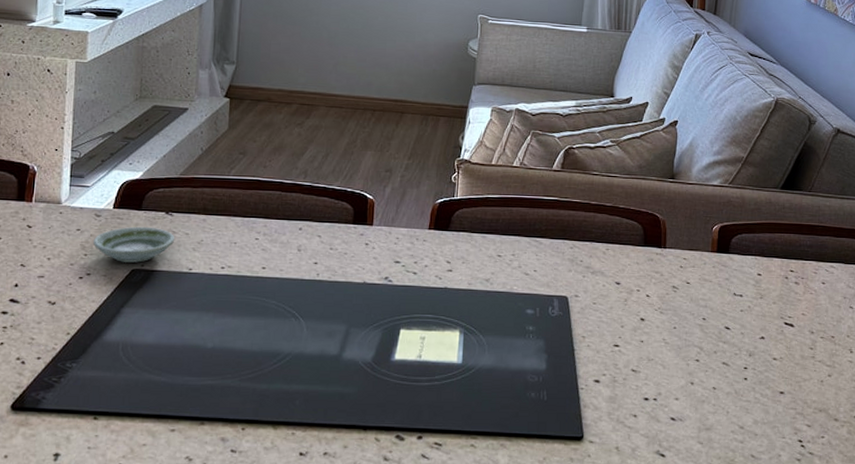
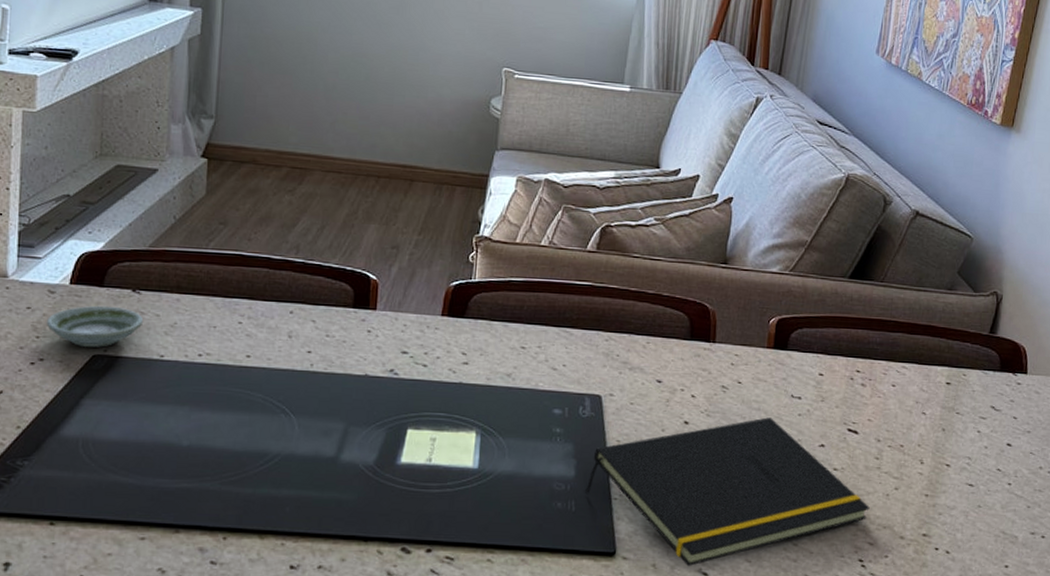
notepad: none [555,313,807,448] -> present [585,417,870,566]

